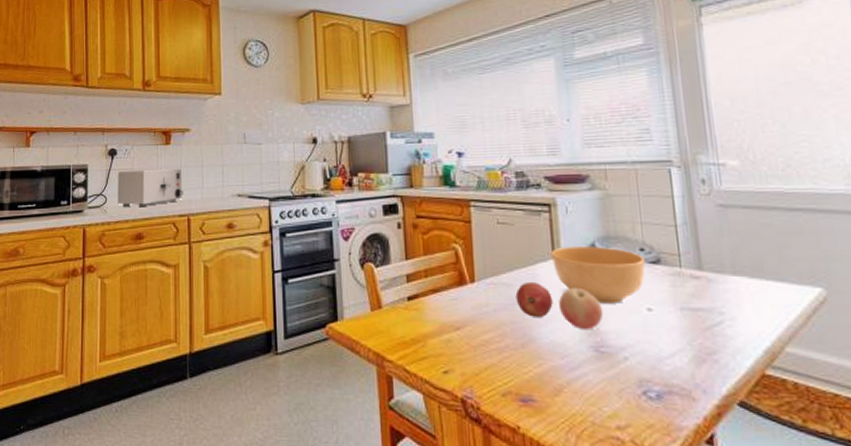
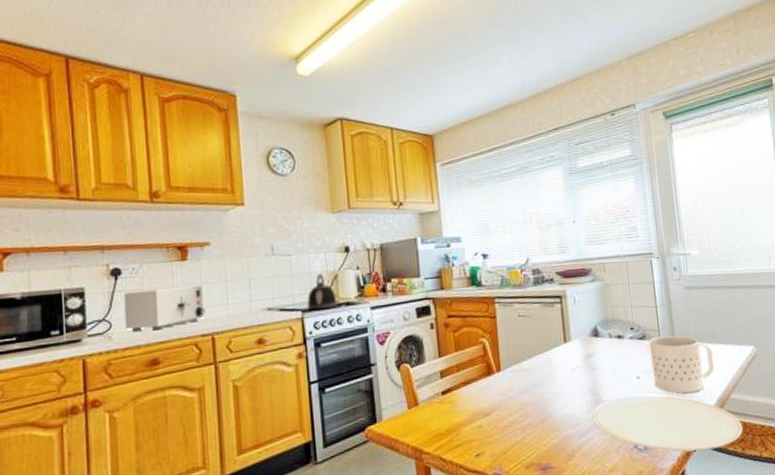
kettle: none [274,164,303,200] -> present [306,274,338,311]
fruit: present [515,282,553,317] -> none [535,365,566,396]
bowl: present [550,246,646,304] -> none [562,329,635,377]
fruit: present [559,287,604,330] -> none [570,366,605,402]
plate: none [588,330,805,414] -> present [593,394,744,452]
mug: none [666,263,761,337] -> present [649,335,715,393]

